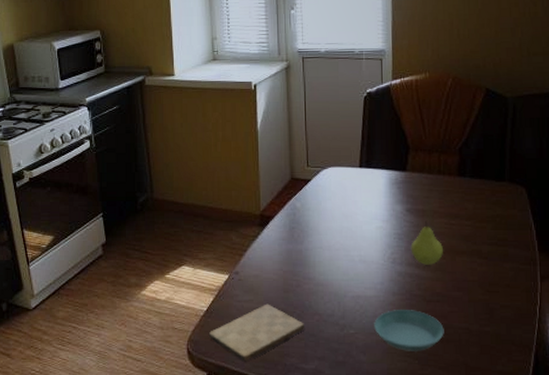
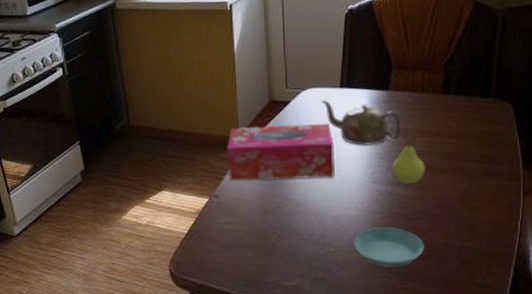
cutting board: present [208,304,305,362] -> none [190,225,286,281]
tissue box: none [249,202,354,258] -> present [227,123,335,181]
teapot: none [341,179,420,225] -> present [321,100,402,146]

